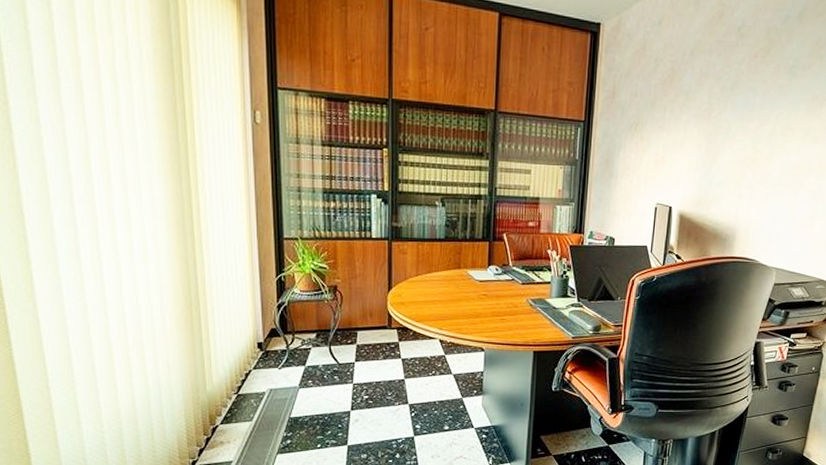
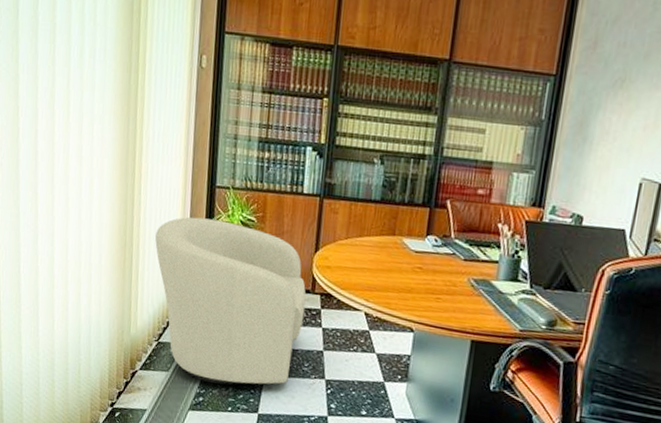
chair: none [224,270,384,424] -> present [155,217,306,386]

